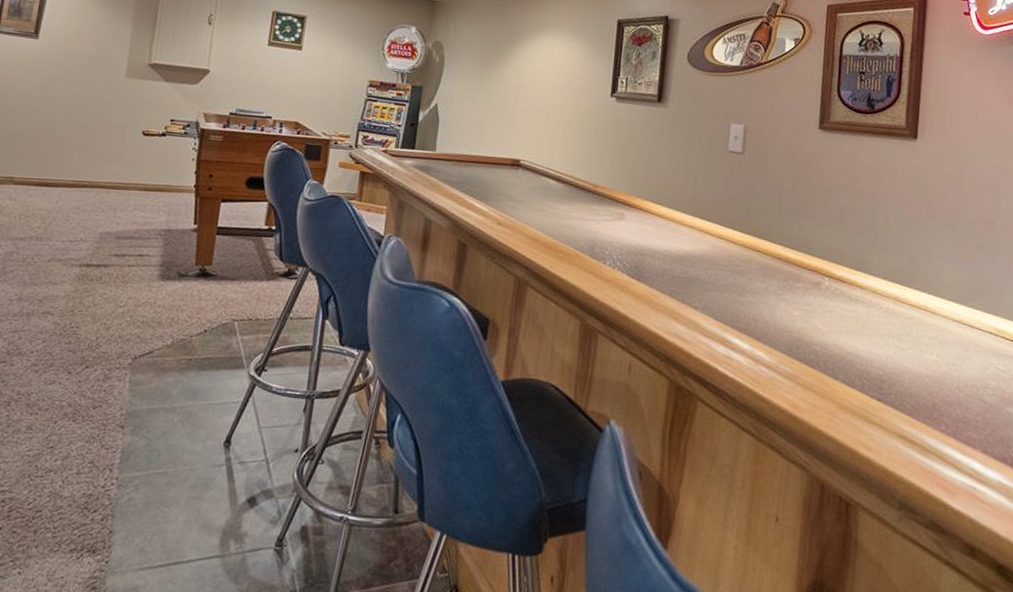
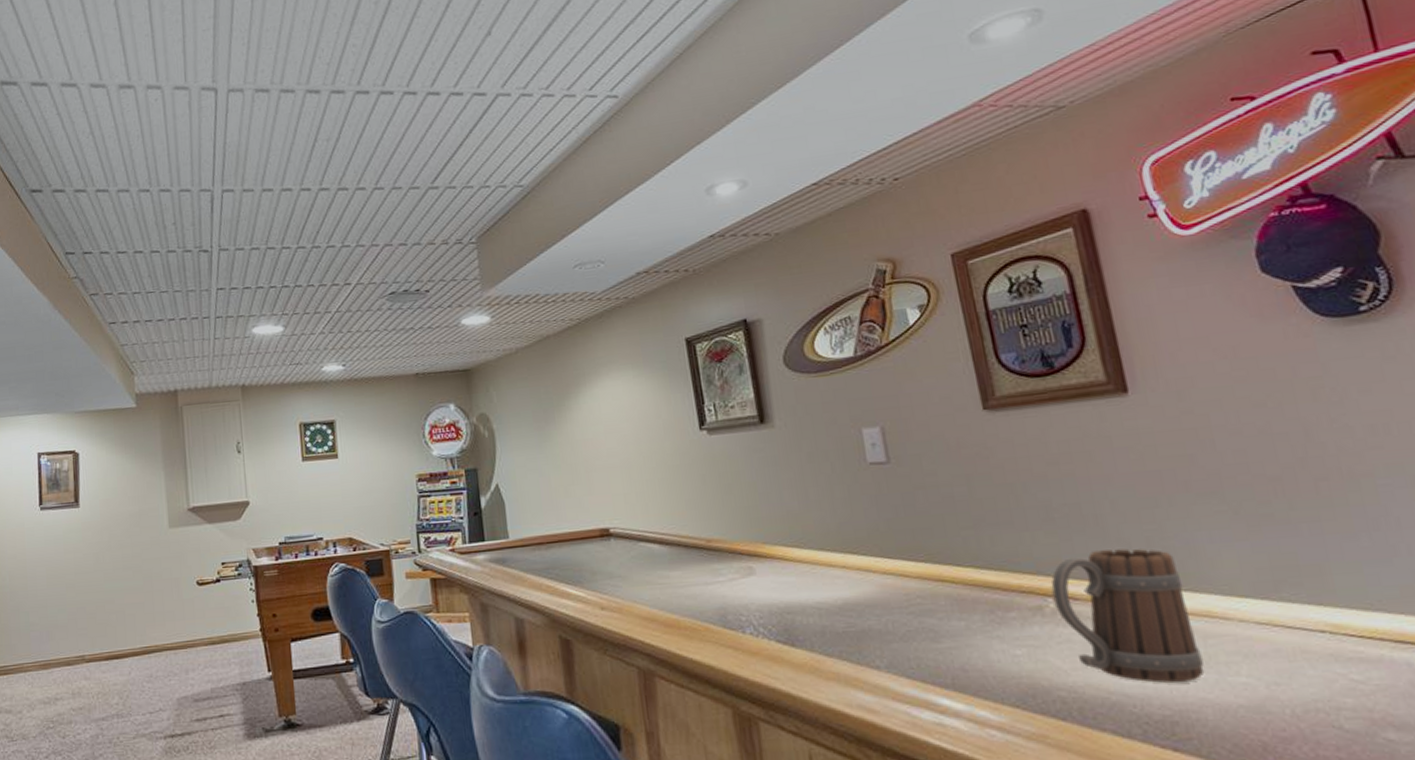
beer mug: none [828,249,915,353] -> present [1051,548,1205,683]

